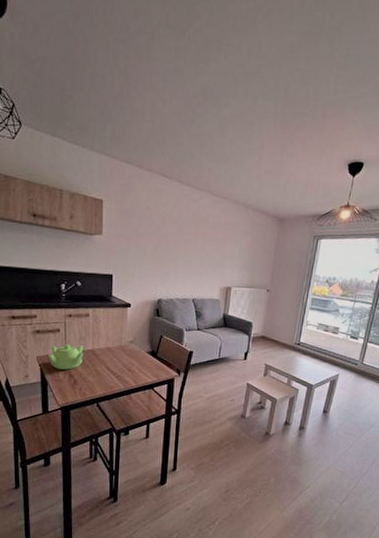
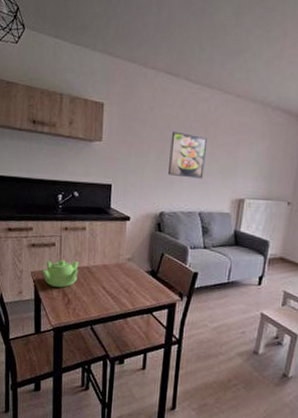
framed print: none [165,227,199,270] -> present [168,131,208,179]

